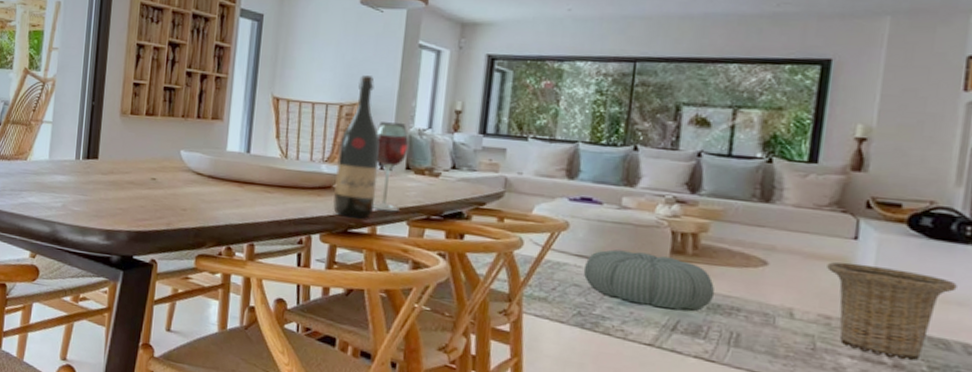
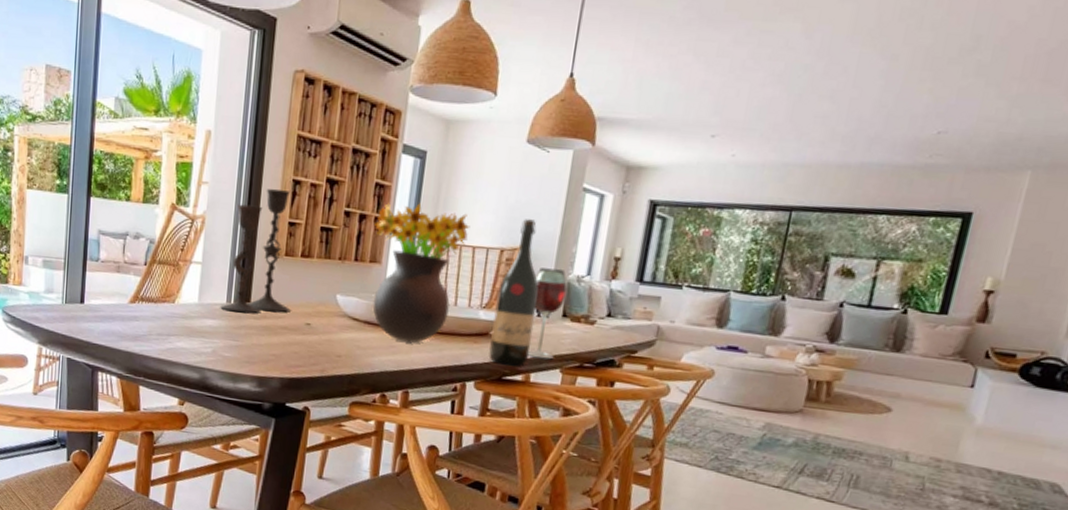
candlestick: none [69,53,137,169] -> present [220,189,291,313]
flower arrangement: none [216,62,309,196] -> present [373,203,470,343]
pouf: present [583,249,714,312] -> none [723,397,842,456]
basket: present [827,262,957,362] -> none [943,408,1054,500]

